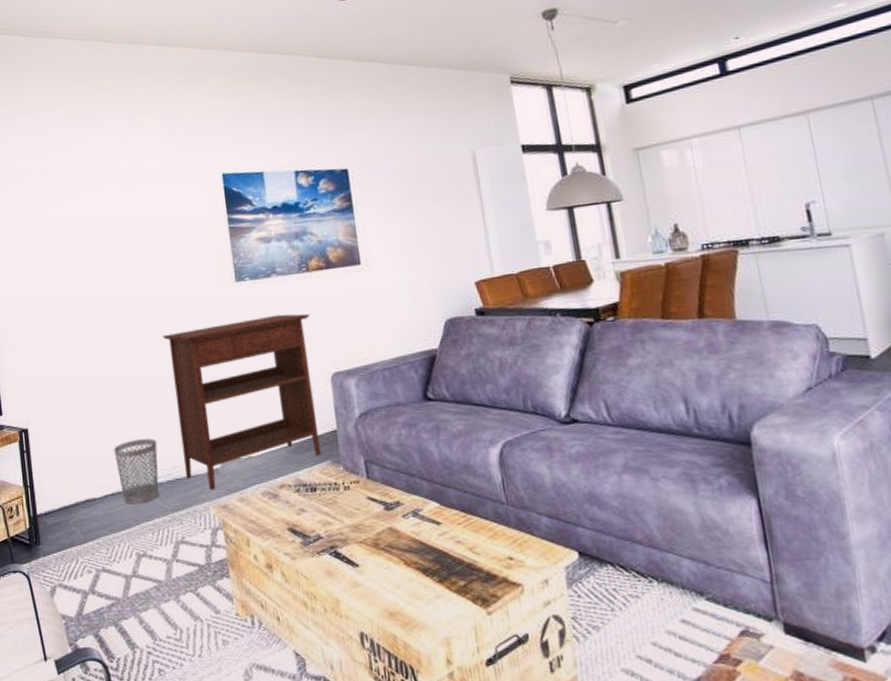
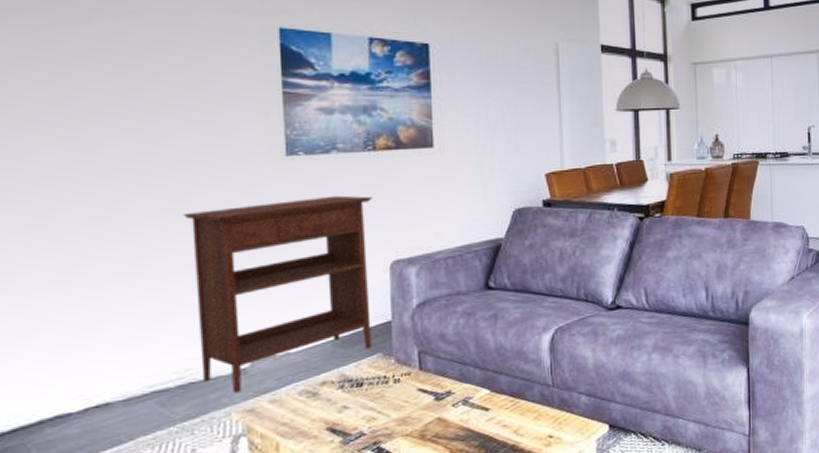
wastebasket: present [113,439,159,505] -> none [102,337,166,418]

